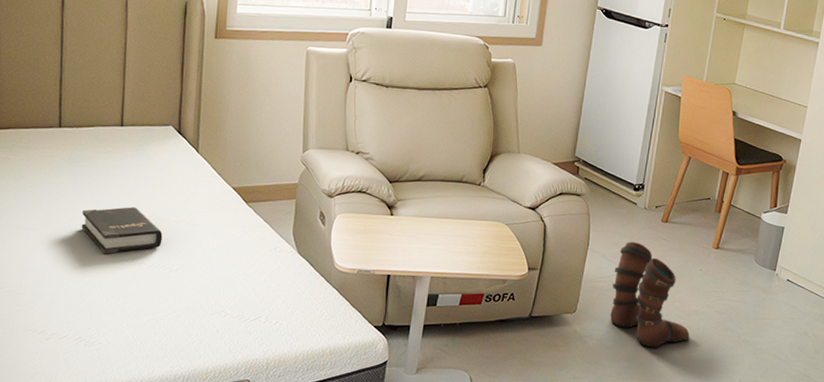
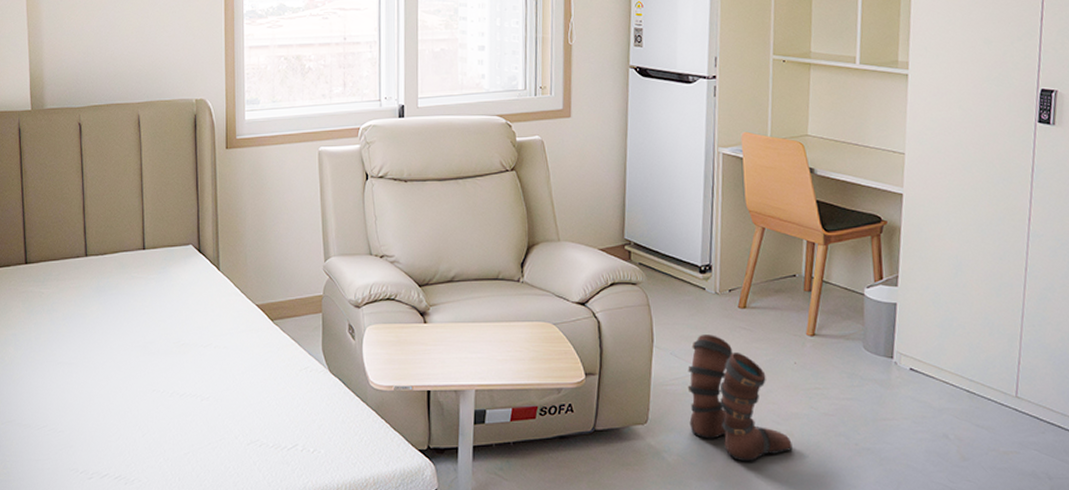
hardback book: present [81,207,163,254] -> none [113,333,192,385]

